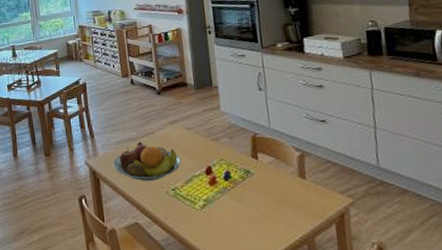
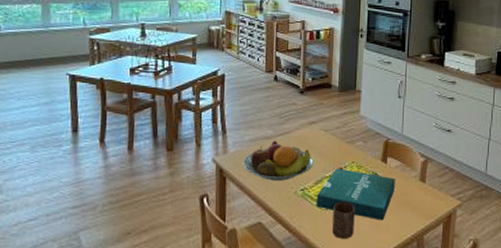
pizza box: none [188,166,272,221] -> present [316,168,395,221]
cup: none [208,201,235,240] -> present [332,201,355,239]

